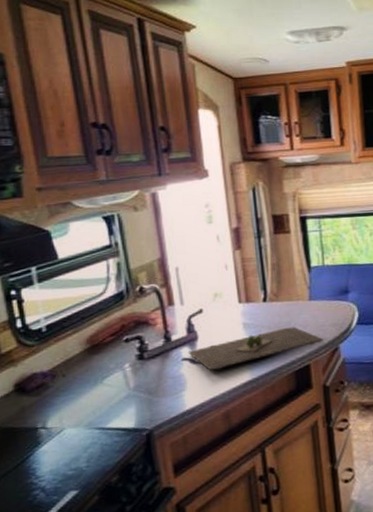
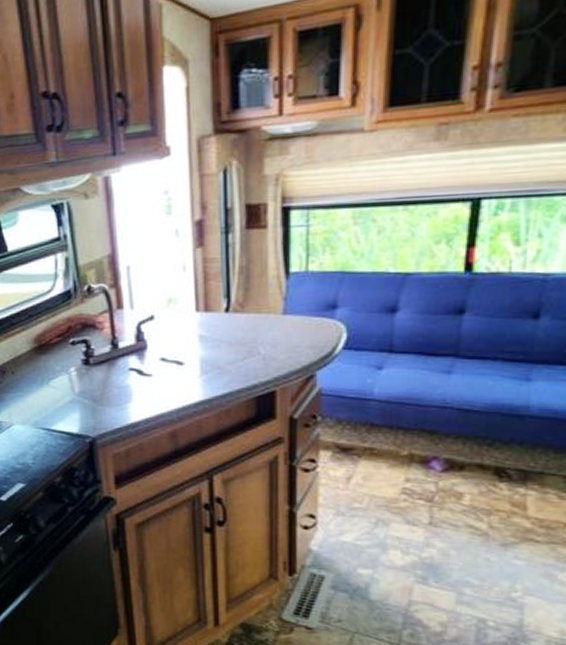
cutting board: present [188,326,324,371] -> none [135,344,297,385]

